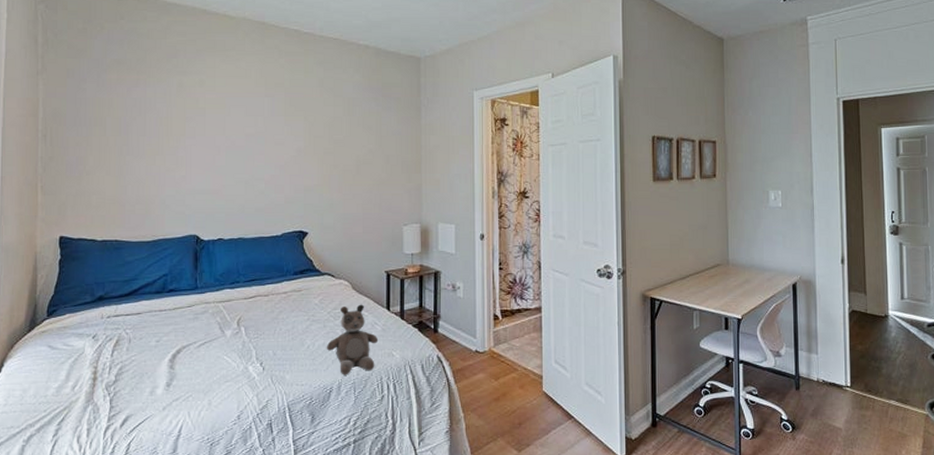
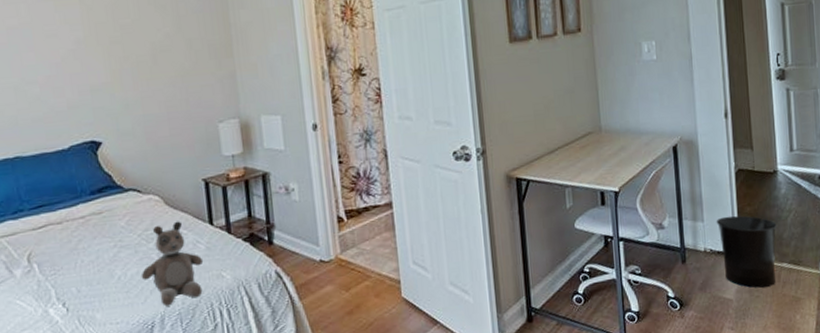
waste bin: none [829,351,887,421] -> present [716,215,778,288]

